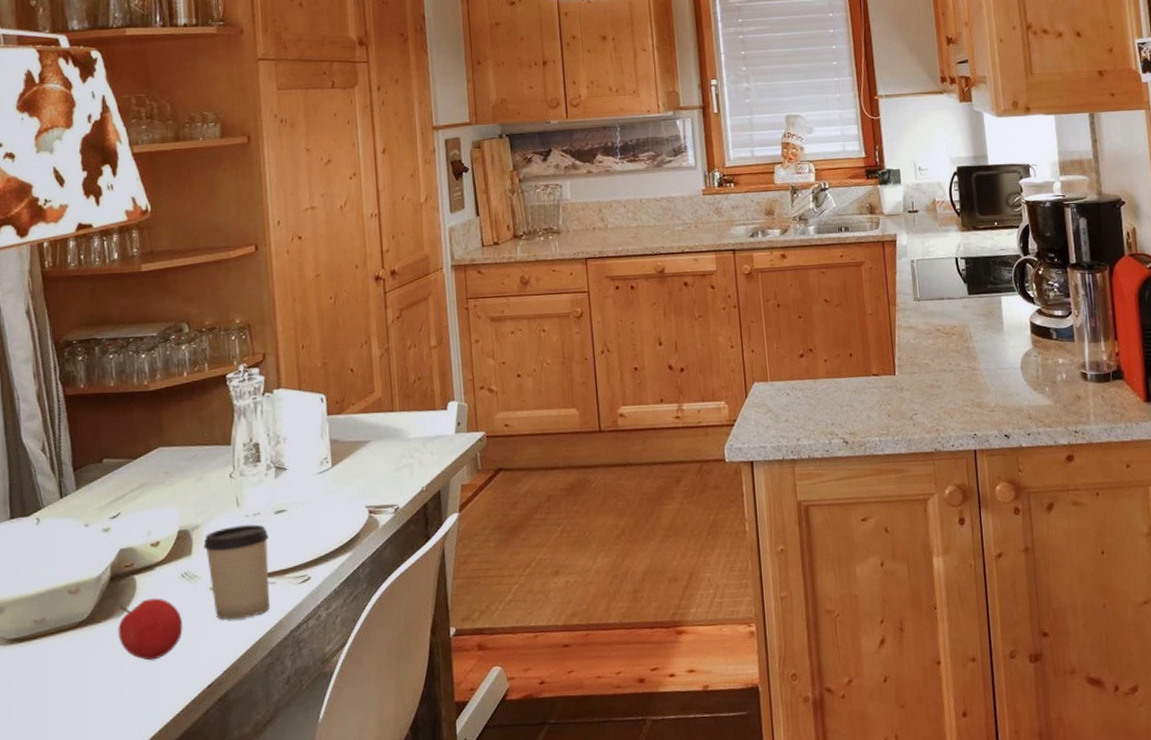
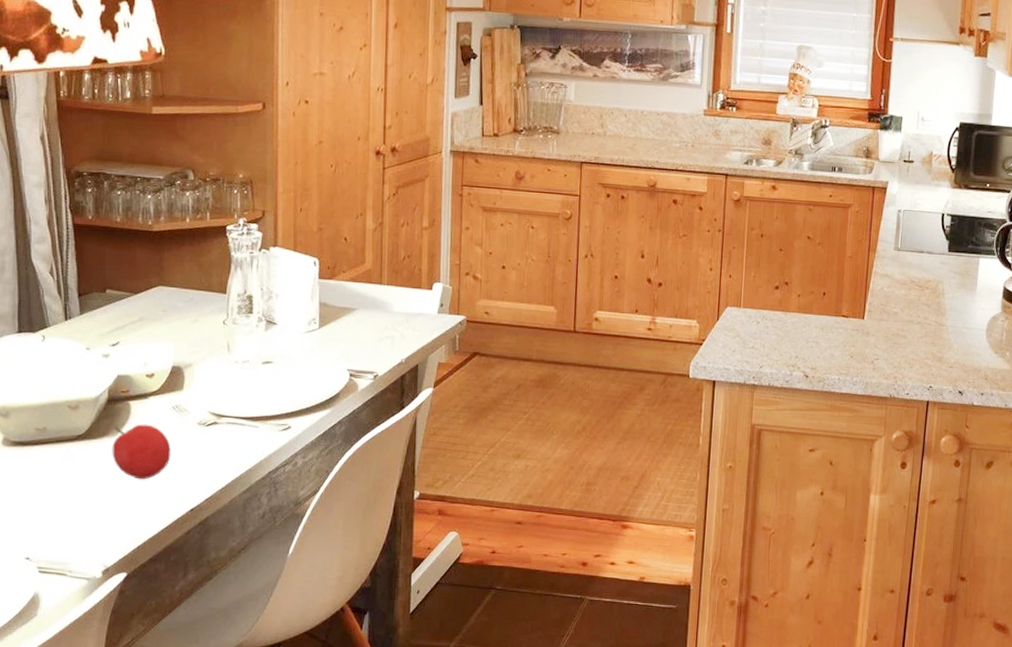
cup: present [203,524,270,620] -> none [195,369,255,455]

